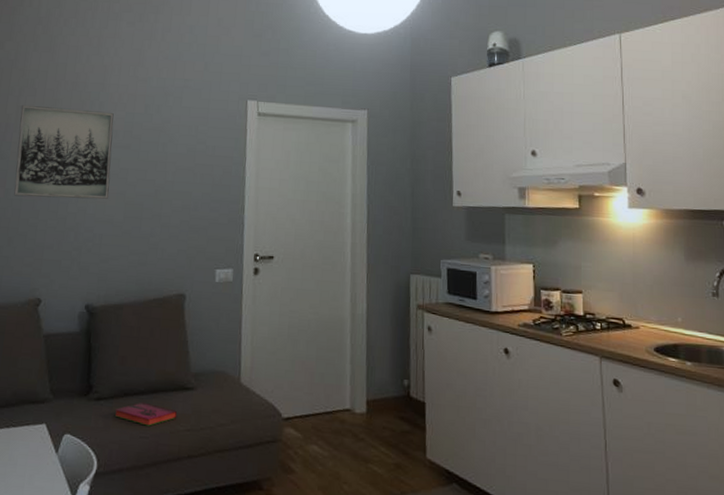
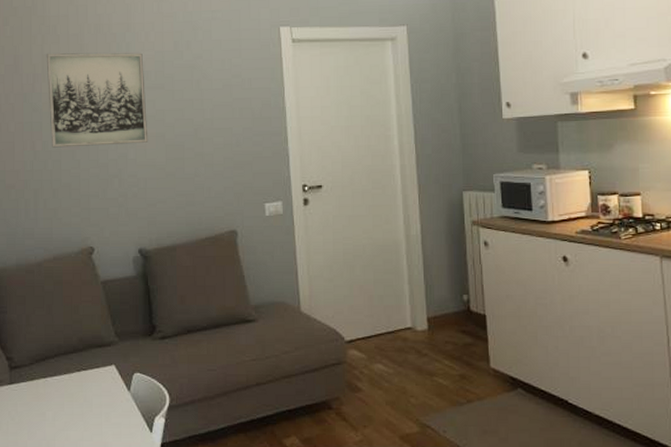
hardback book: present [114,402,178,426] -> none [180,337,242,359]

